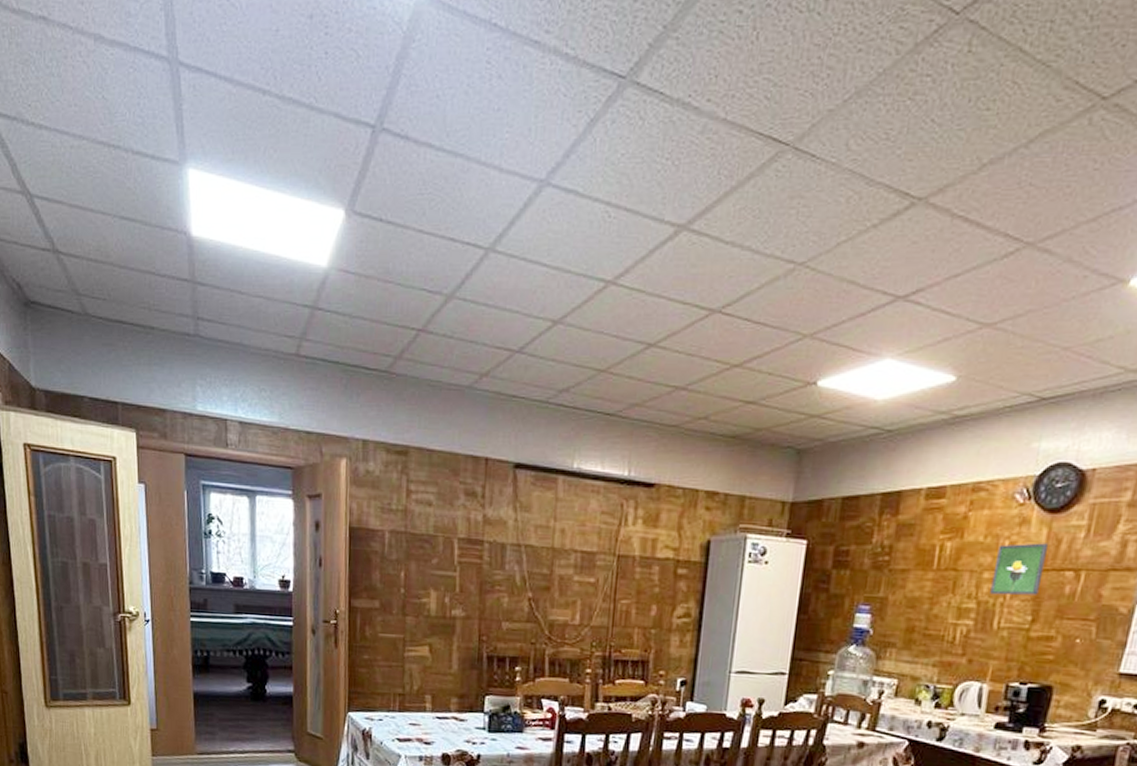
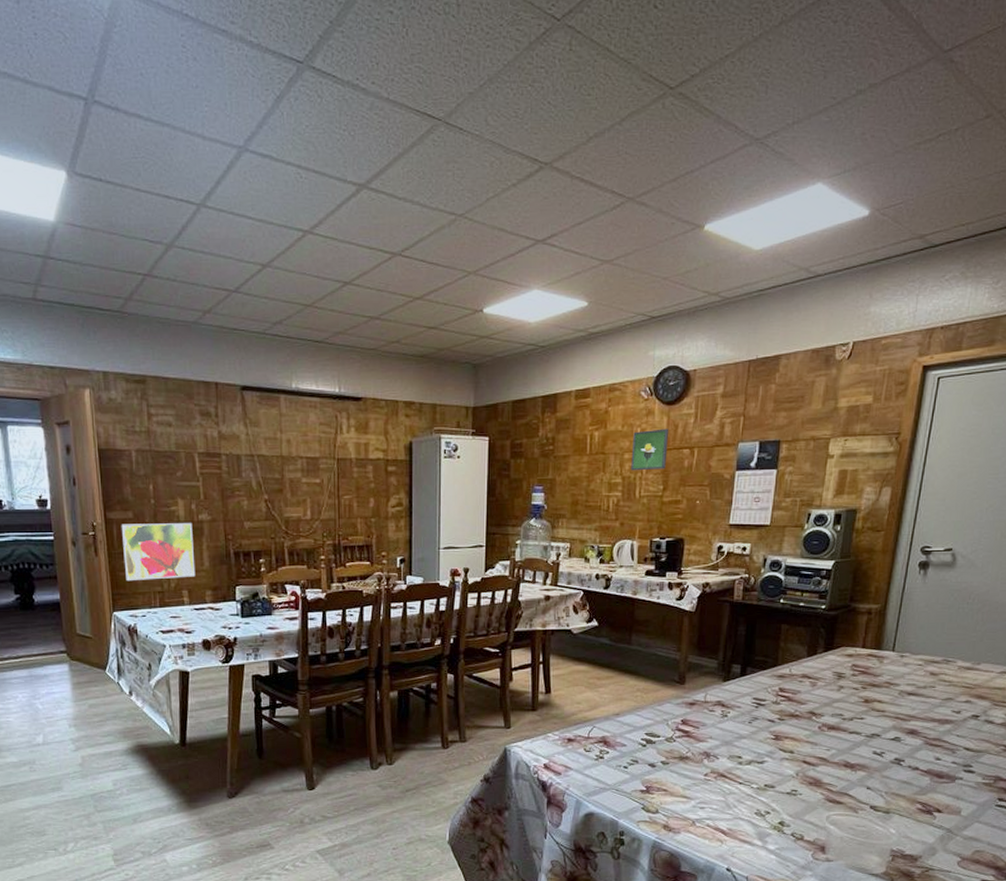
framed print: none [365,614,444,681] -> present [121,523,196,582]

